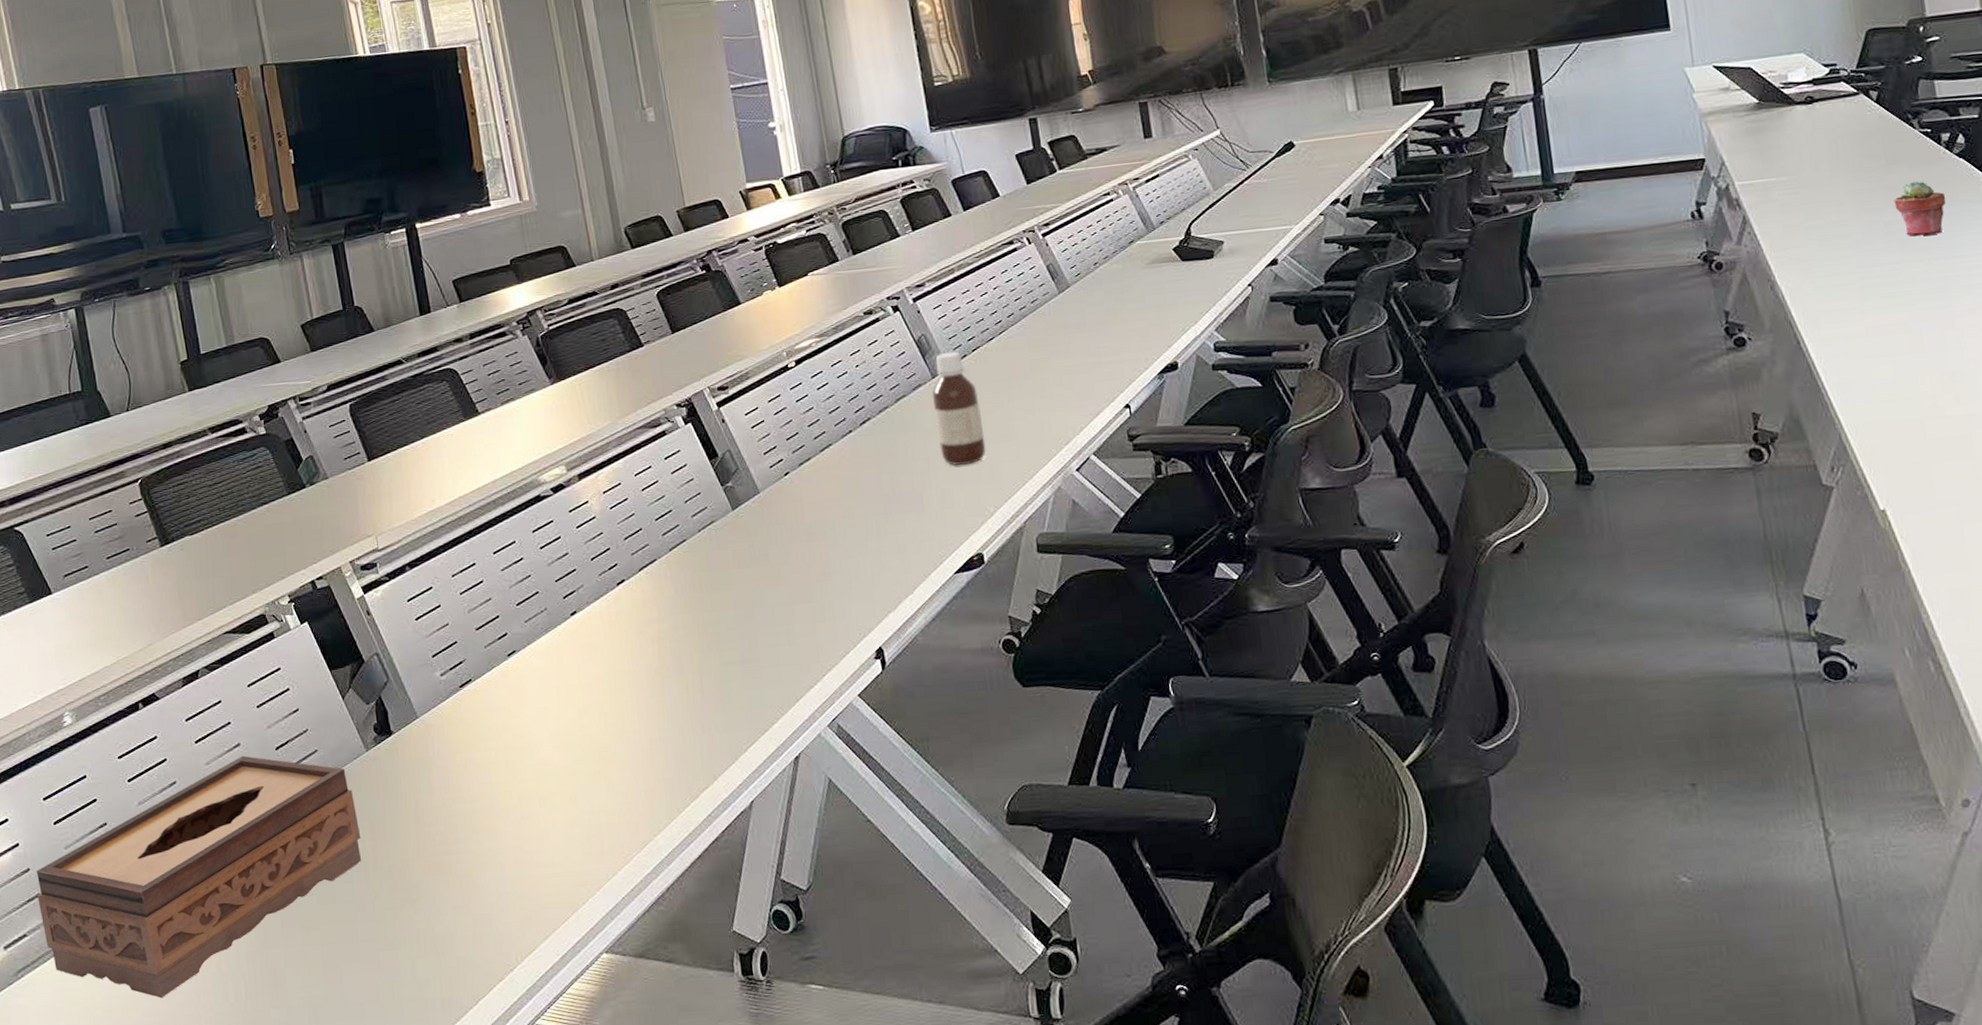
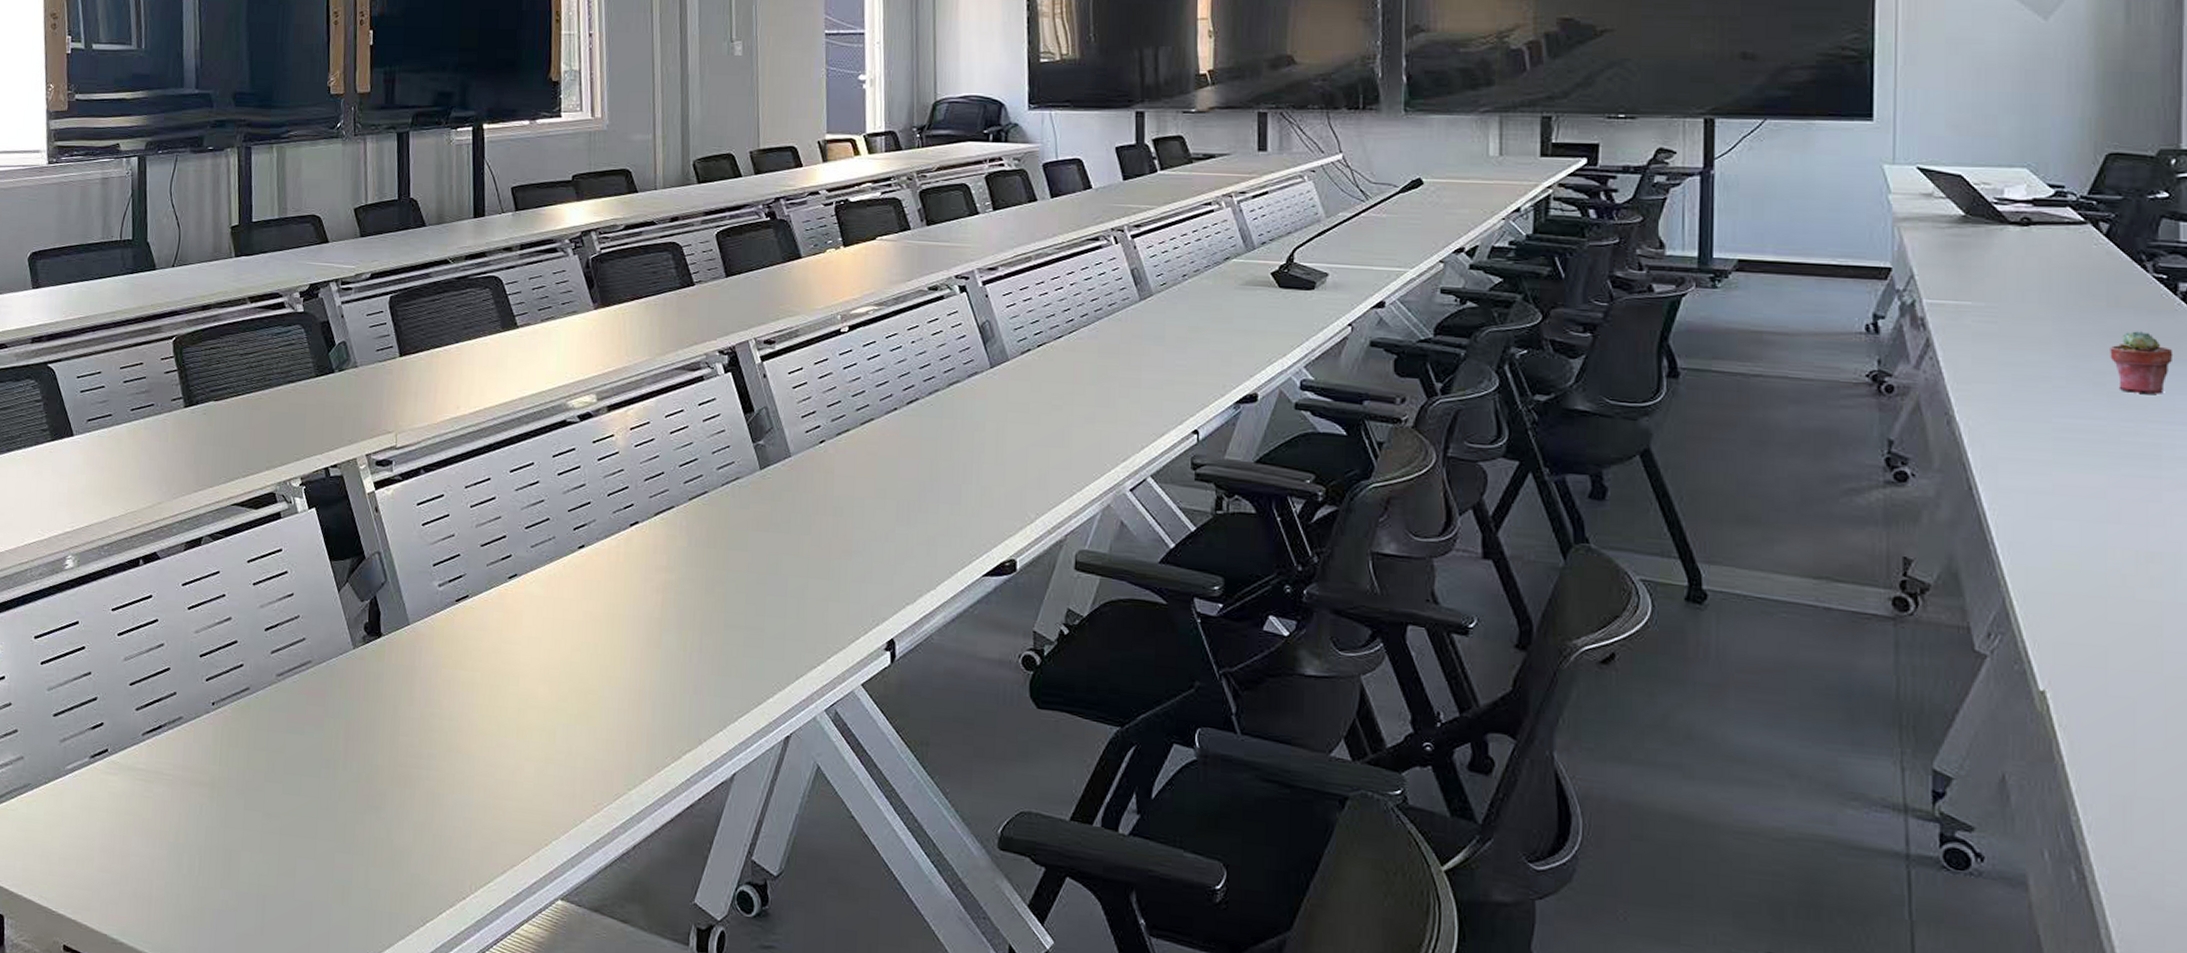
tissue box: present [37,755,362,999] -> none [14,630,335,857]
bottle: present [932,351,986,465] -> none [986,343,1037,464]

